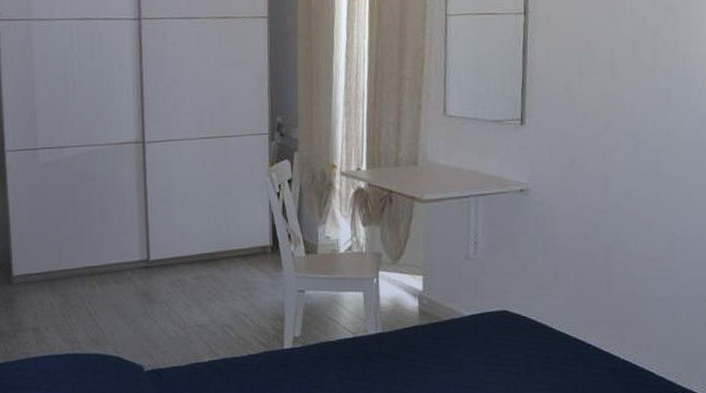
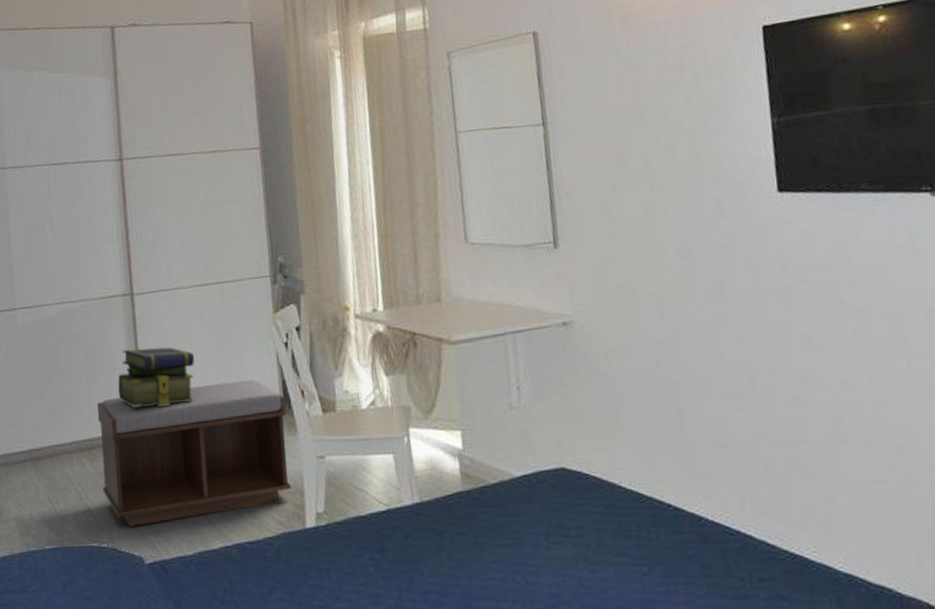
bench: none [107,222,274,340] -> present [97,379,291,527]
stack of books: none [127,190,197,242] -> present [118,347,195,408]

